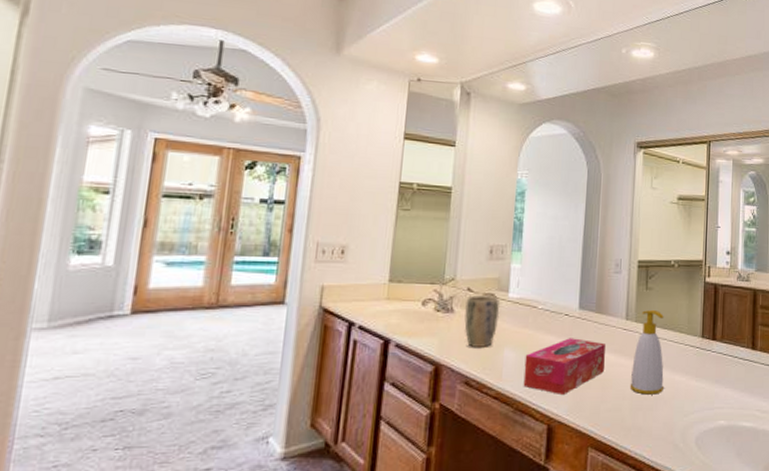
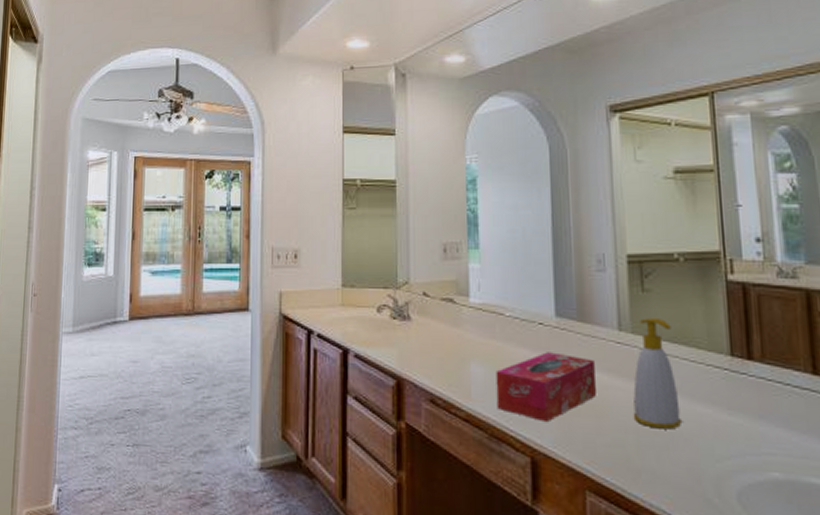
plant pot: present [464,295,500,347] -> none [421,301,462,360]

